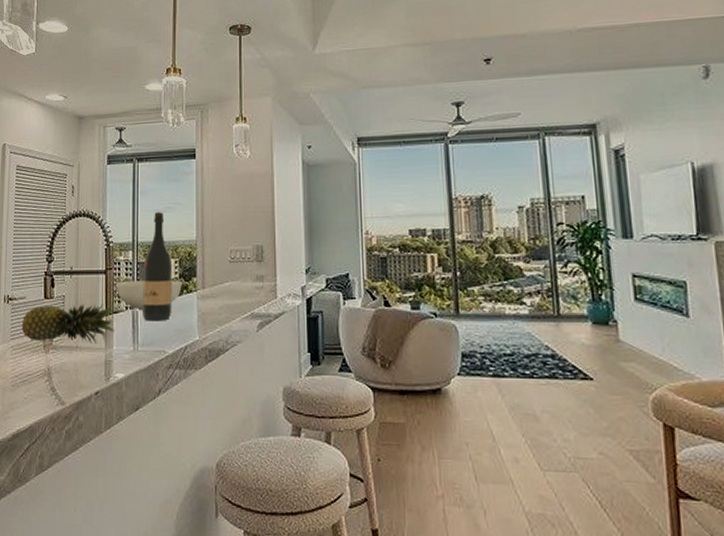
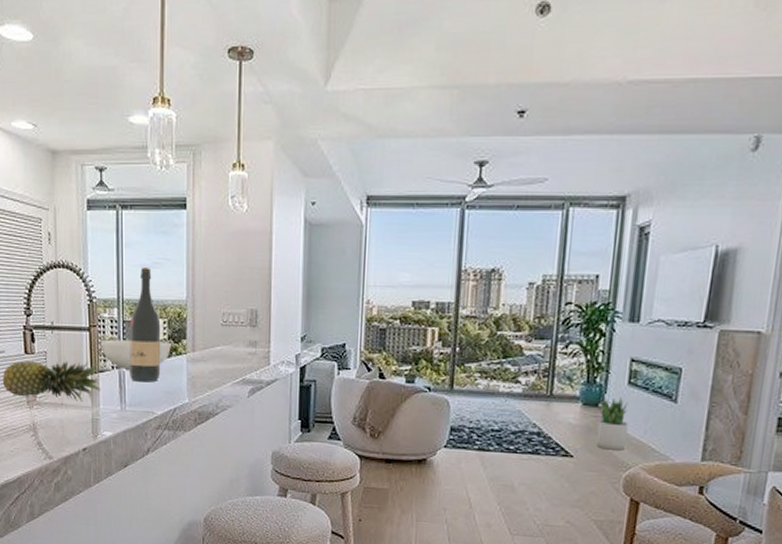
planter: none [611,314,646,371] -> present [596,397,629,451]

